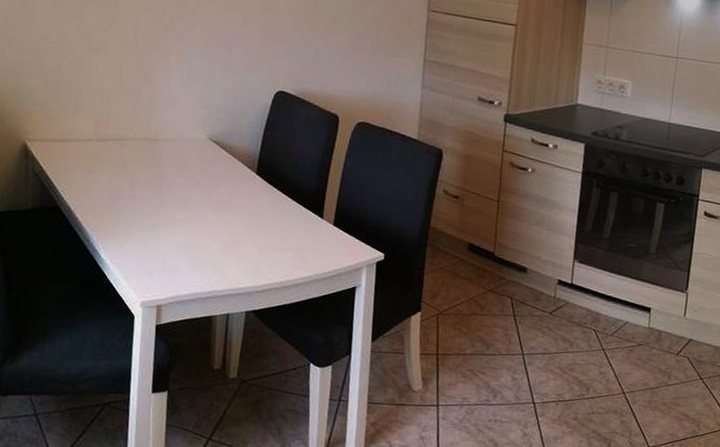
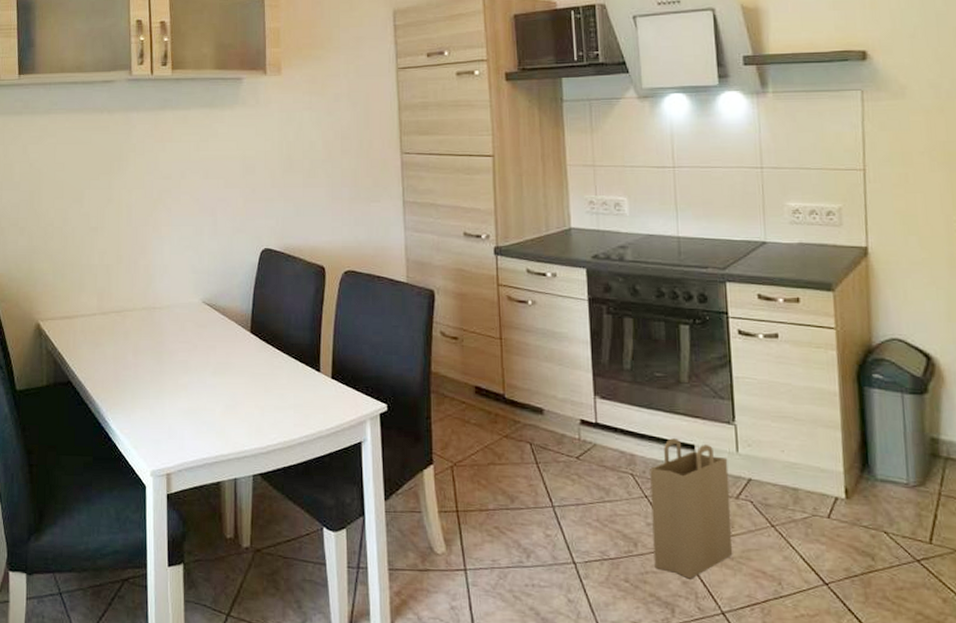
shopping bag: none [600,301,676,420] -> present [650,438,733,579]

